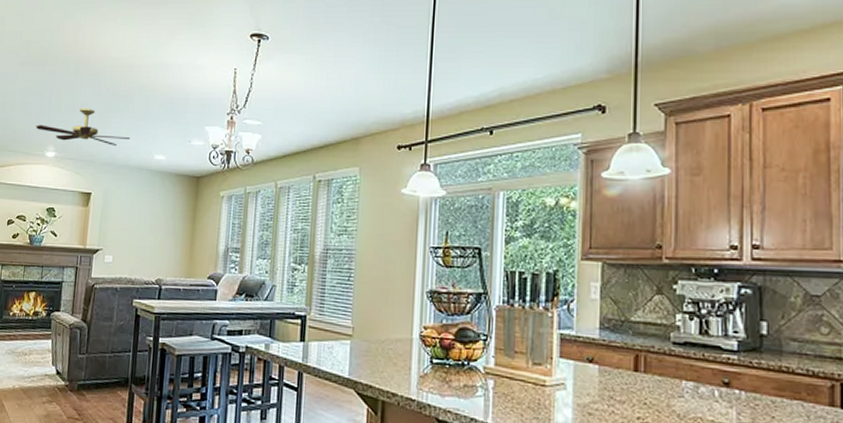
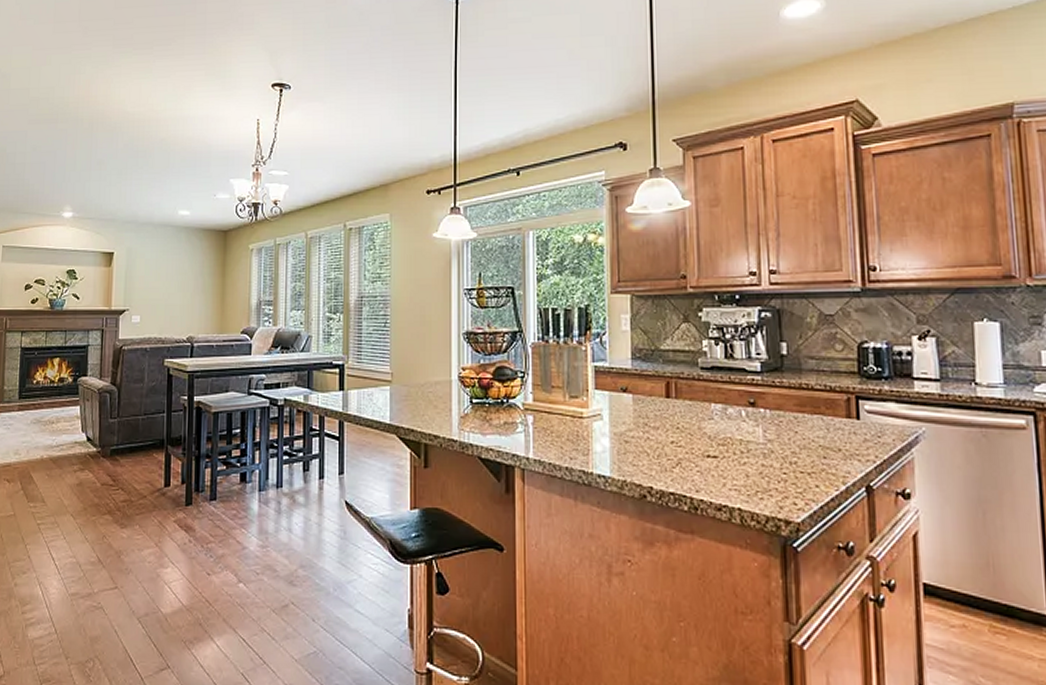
ceiling fan: present [35,108,131,146] -> none [50,165,153,203]

